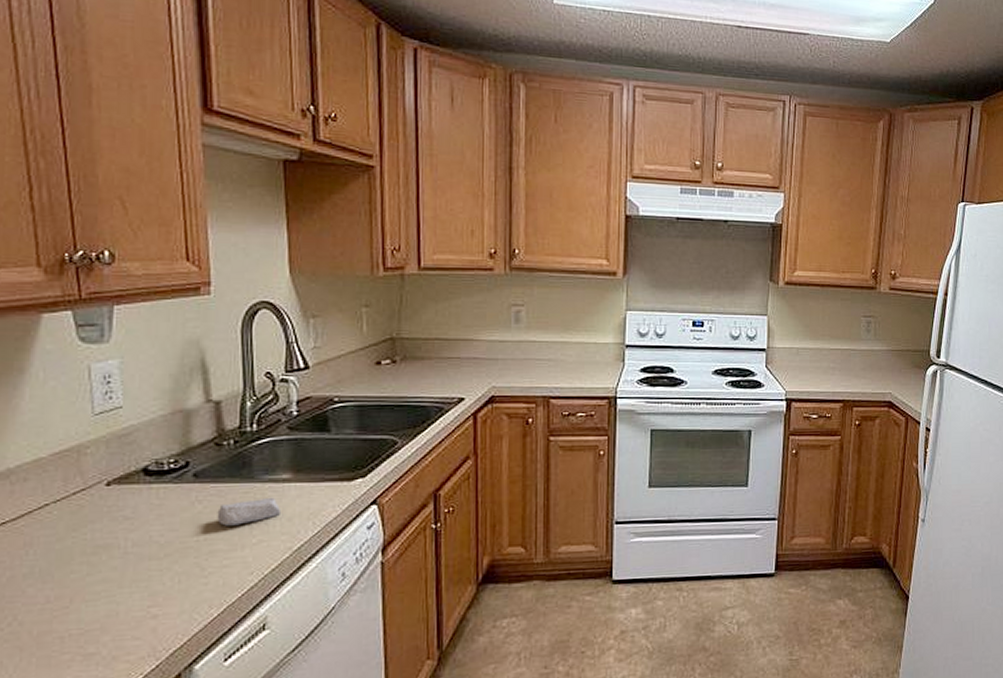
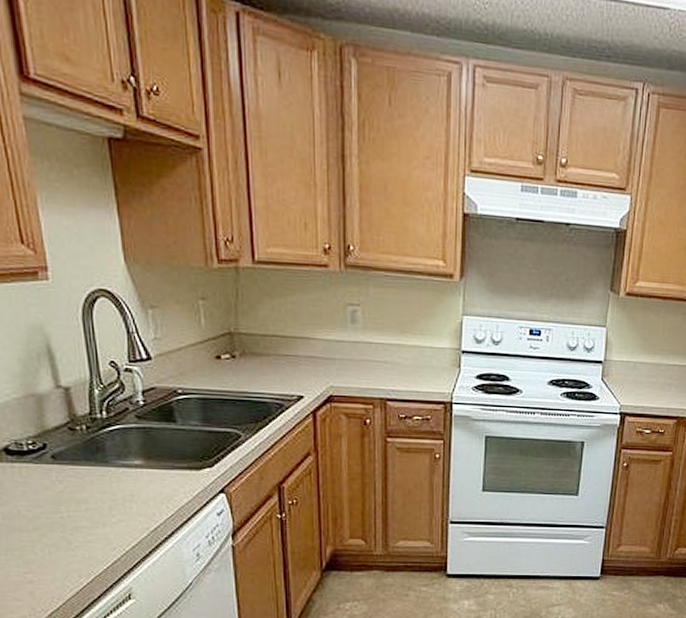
soap bar: present [217,497,282,526] -> none [77,481,137,505]

